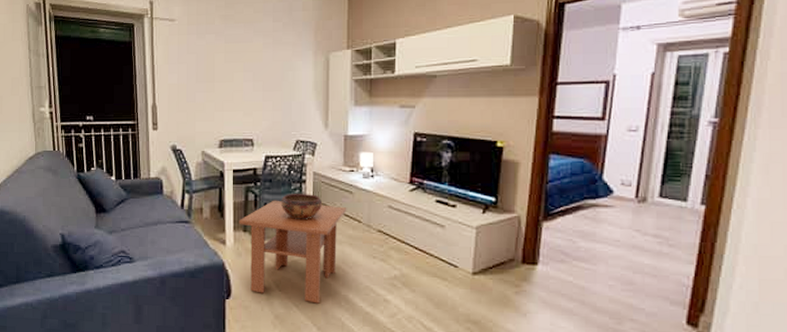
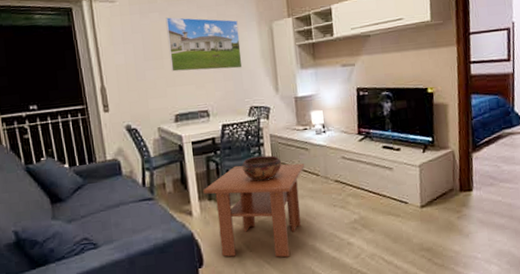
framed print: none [220,40,293,99] -> present [165,17,243,72]

